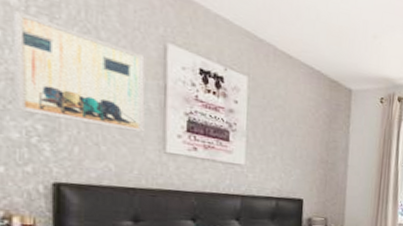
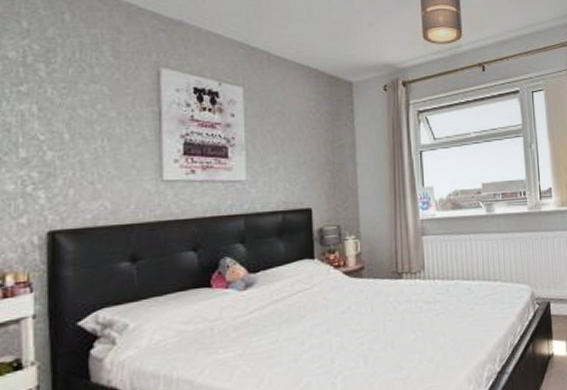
wall art: present [12,10,145,133] -> none [10,62,140,164]

